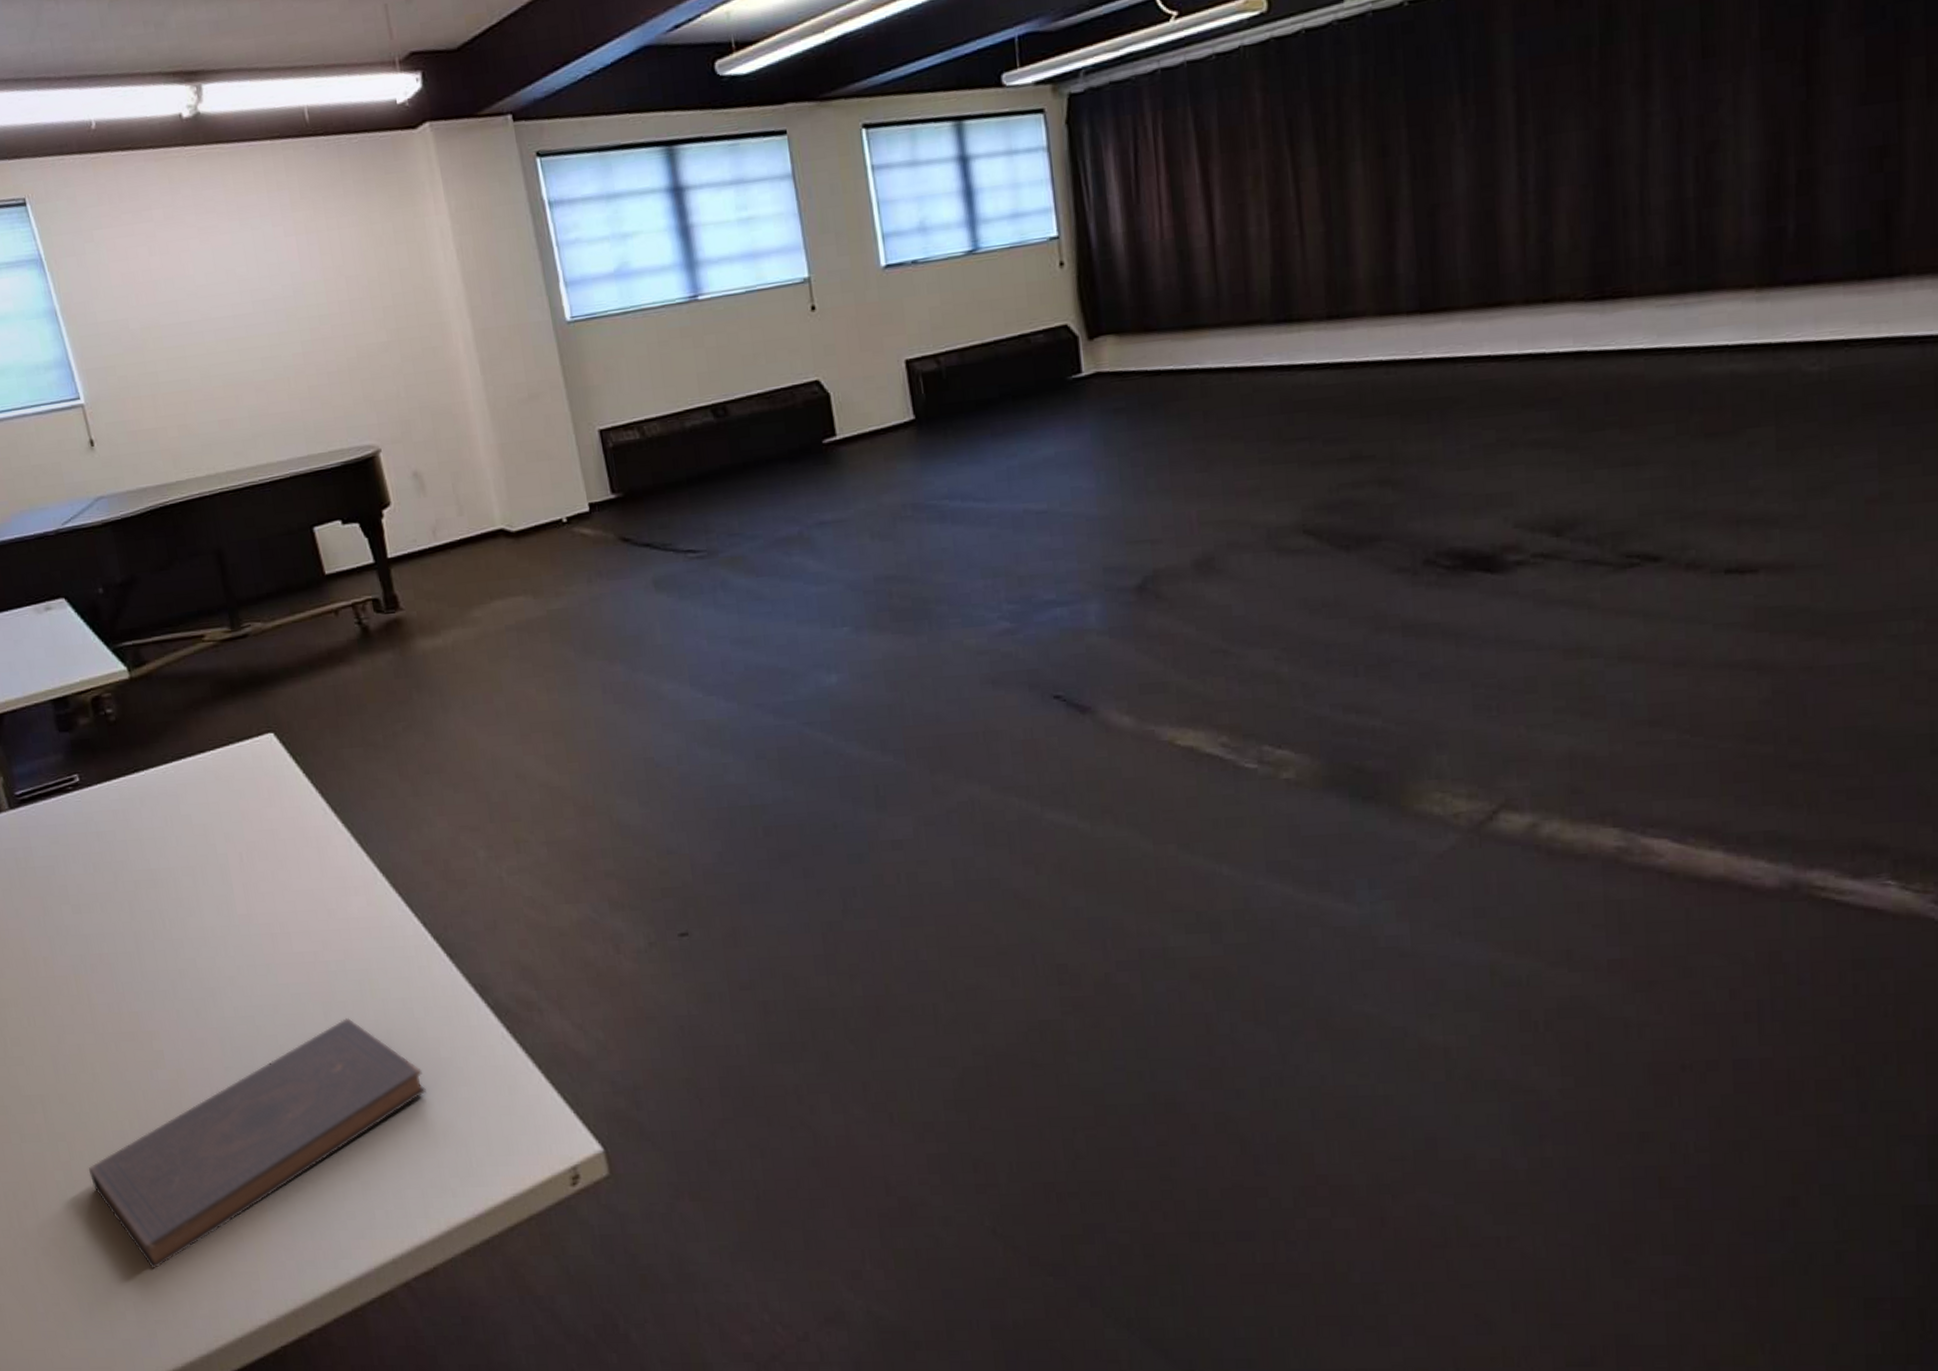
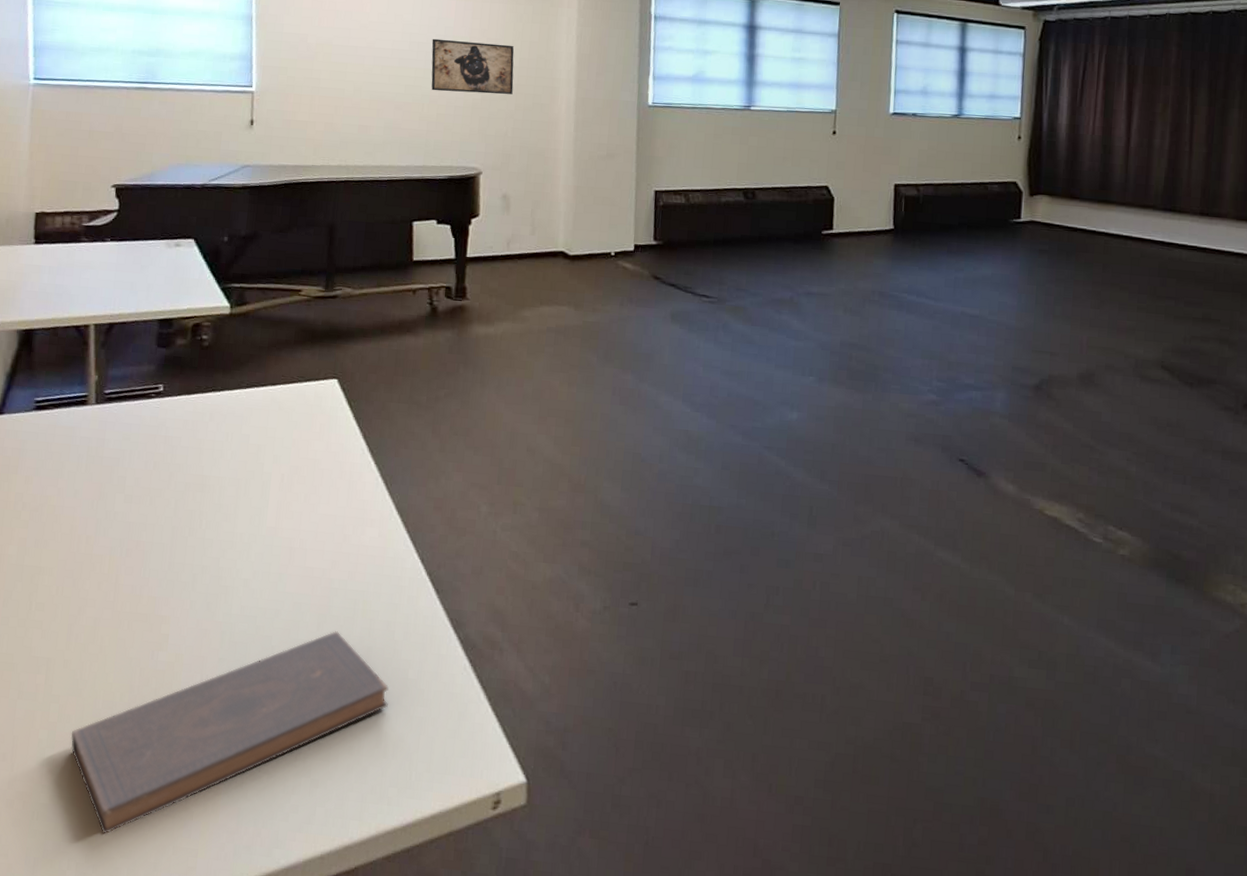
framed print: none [278,279,394,359] -> present [431,38,514,95]

